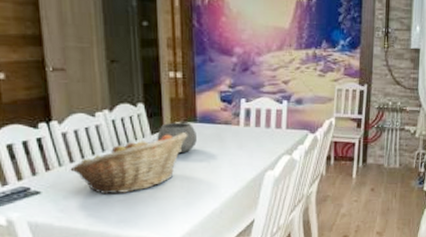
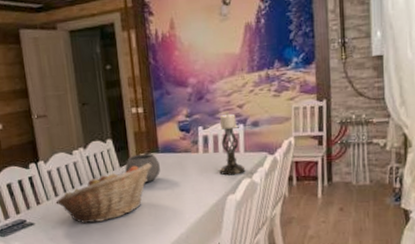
candle holder: none [259,87,286,151] -> present [217,112,246,176]

